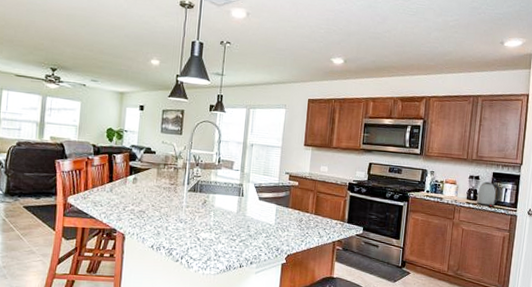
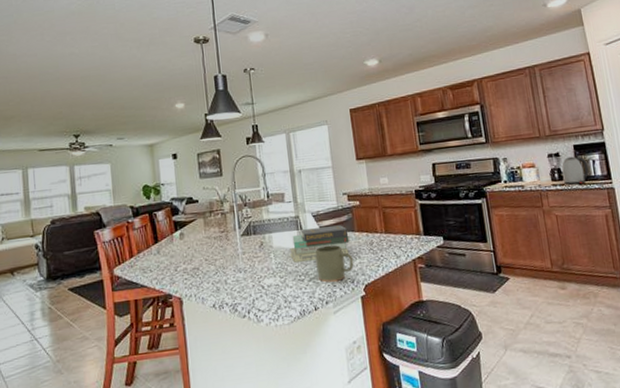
books: none [228,197,283,225] -> present [289,225,350,263]
mug: none [248,214,282,247] -> present [315,244,354,282]

